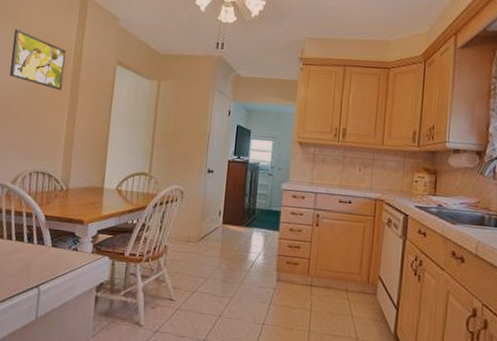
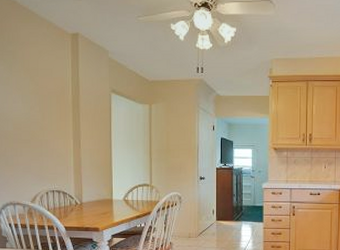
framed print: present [9,28,66,90] -> none [14,66,65,118]

